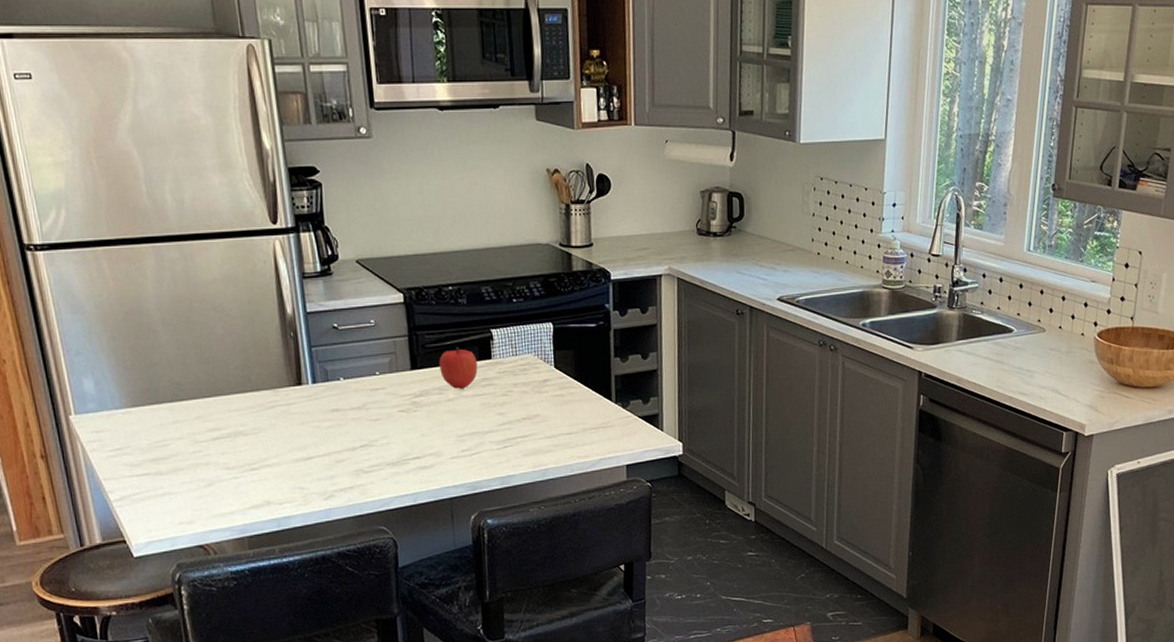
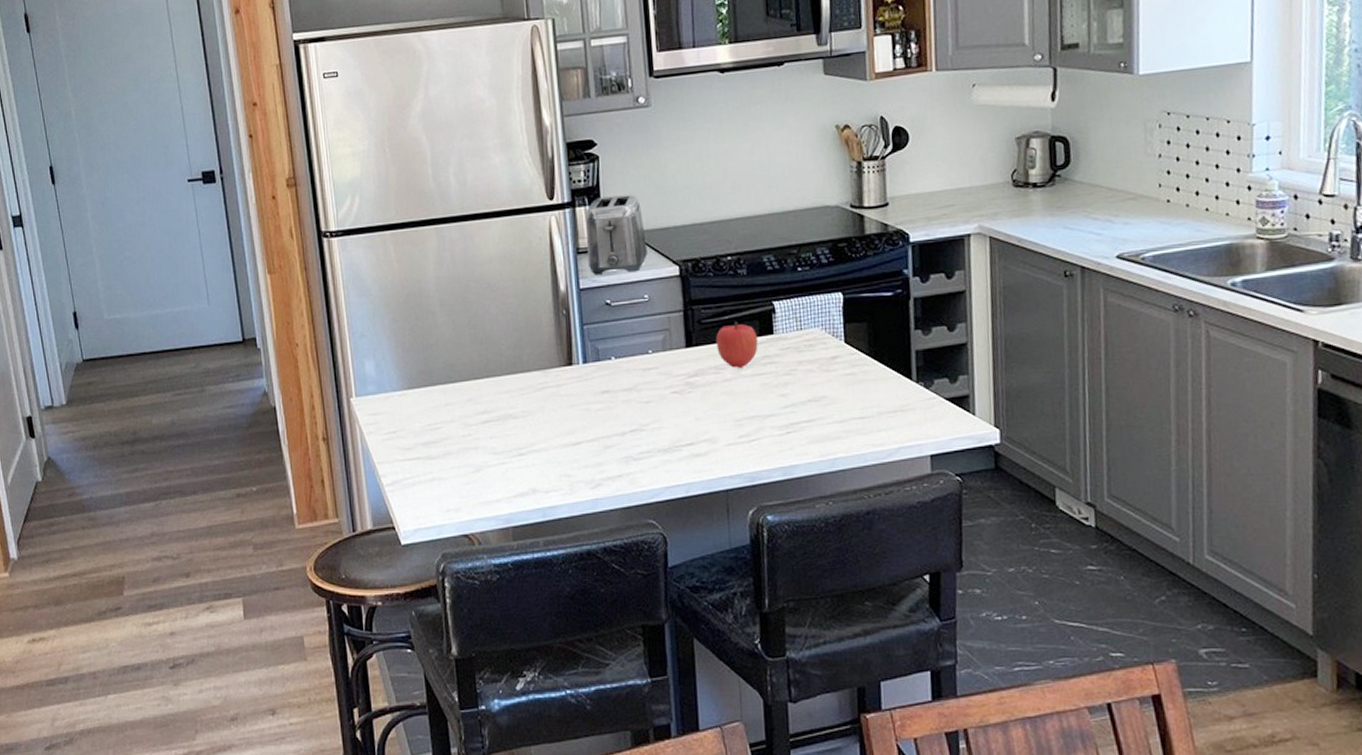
toaster: none [310,223,373,300] -> present [586,194,647,275]

